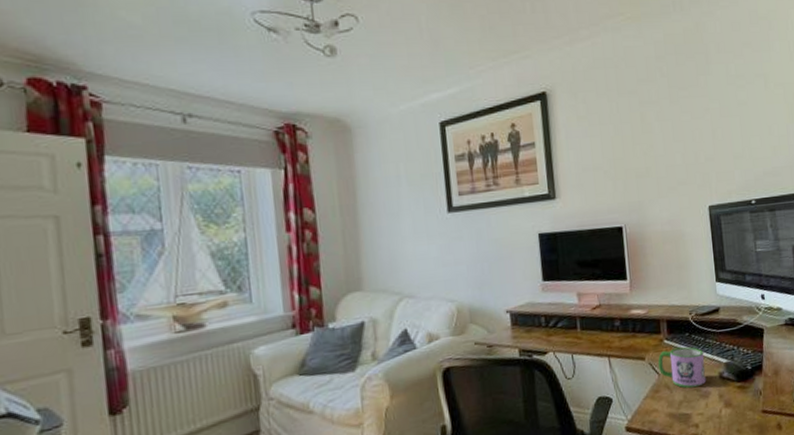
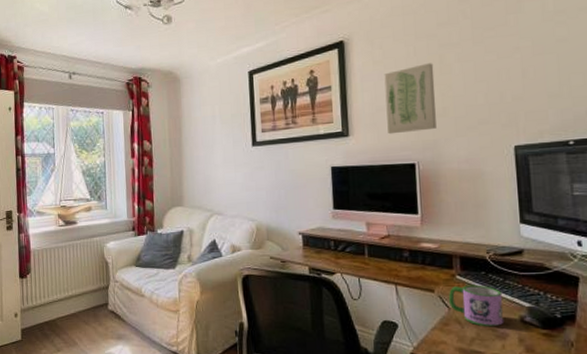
wall art: none [589,121,641,196] -> present [384,63,436,135]

